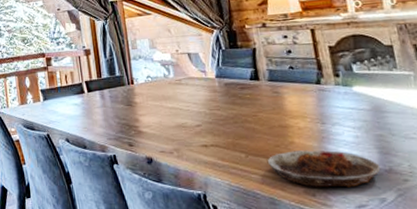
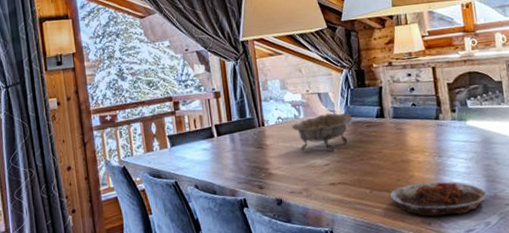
decorative bowl: none [161,73,225,112] -> present [291,113,352,152]

